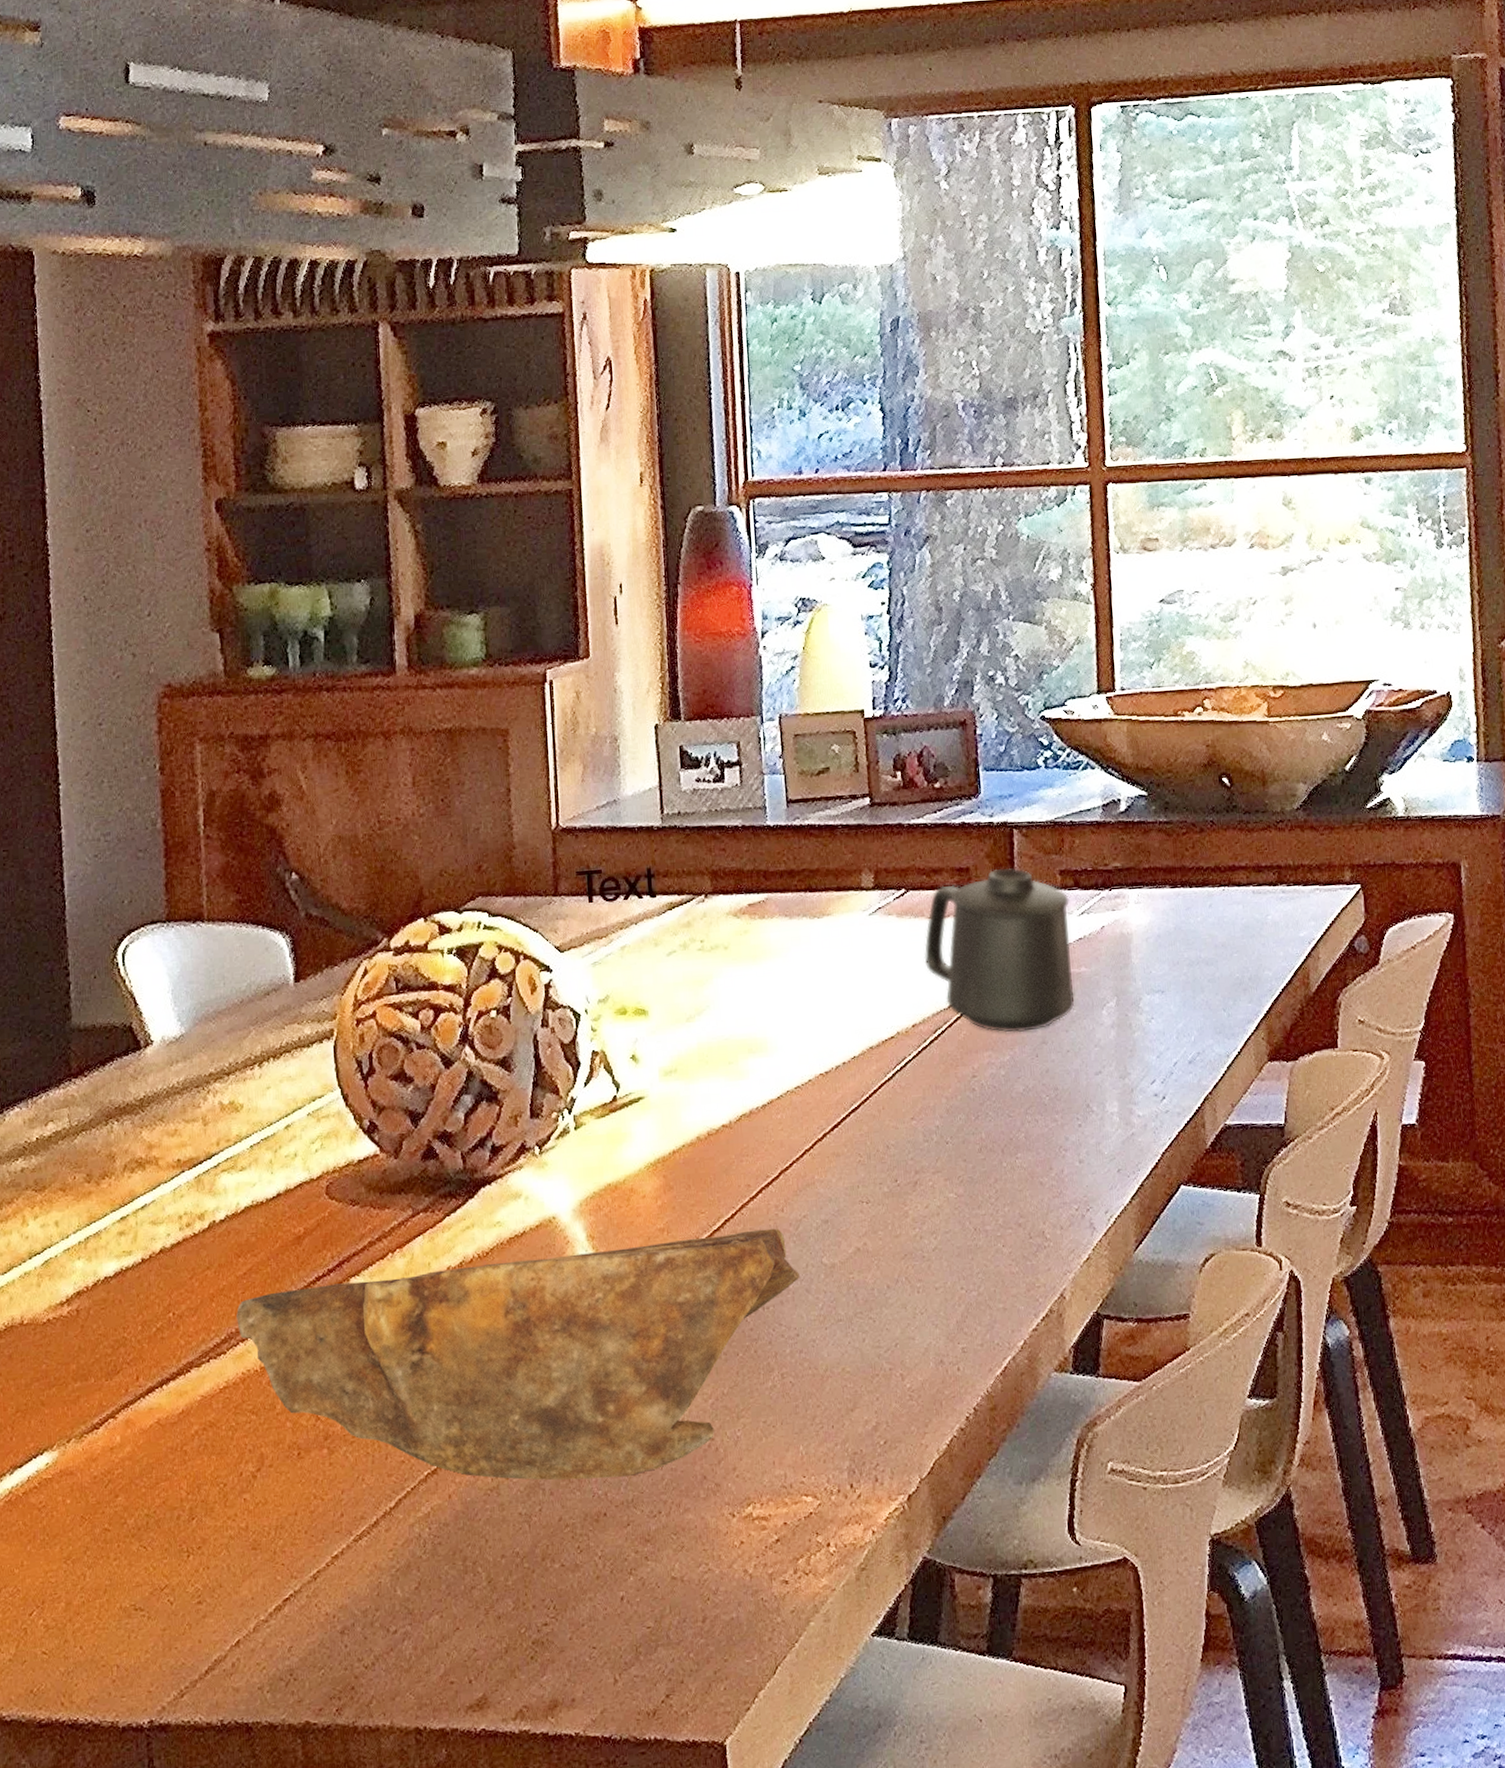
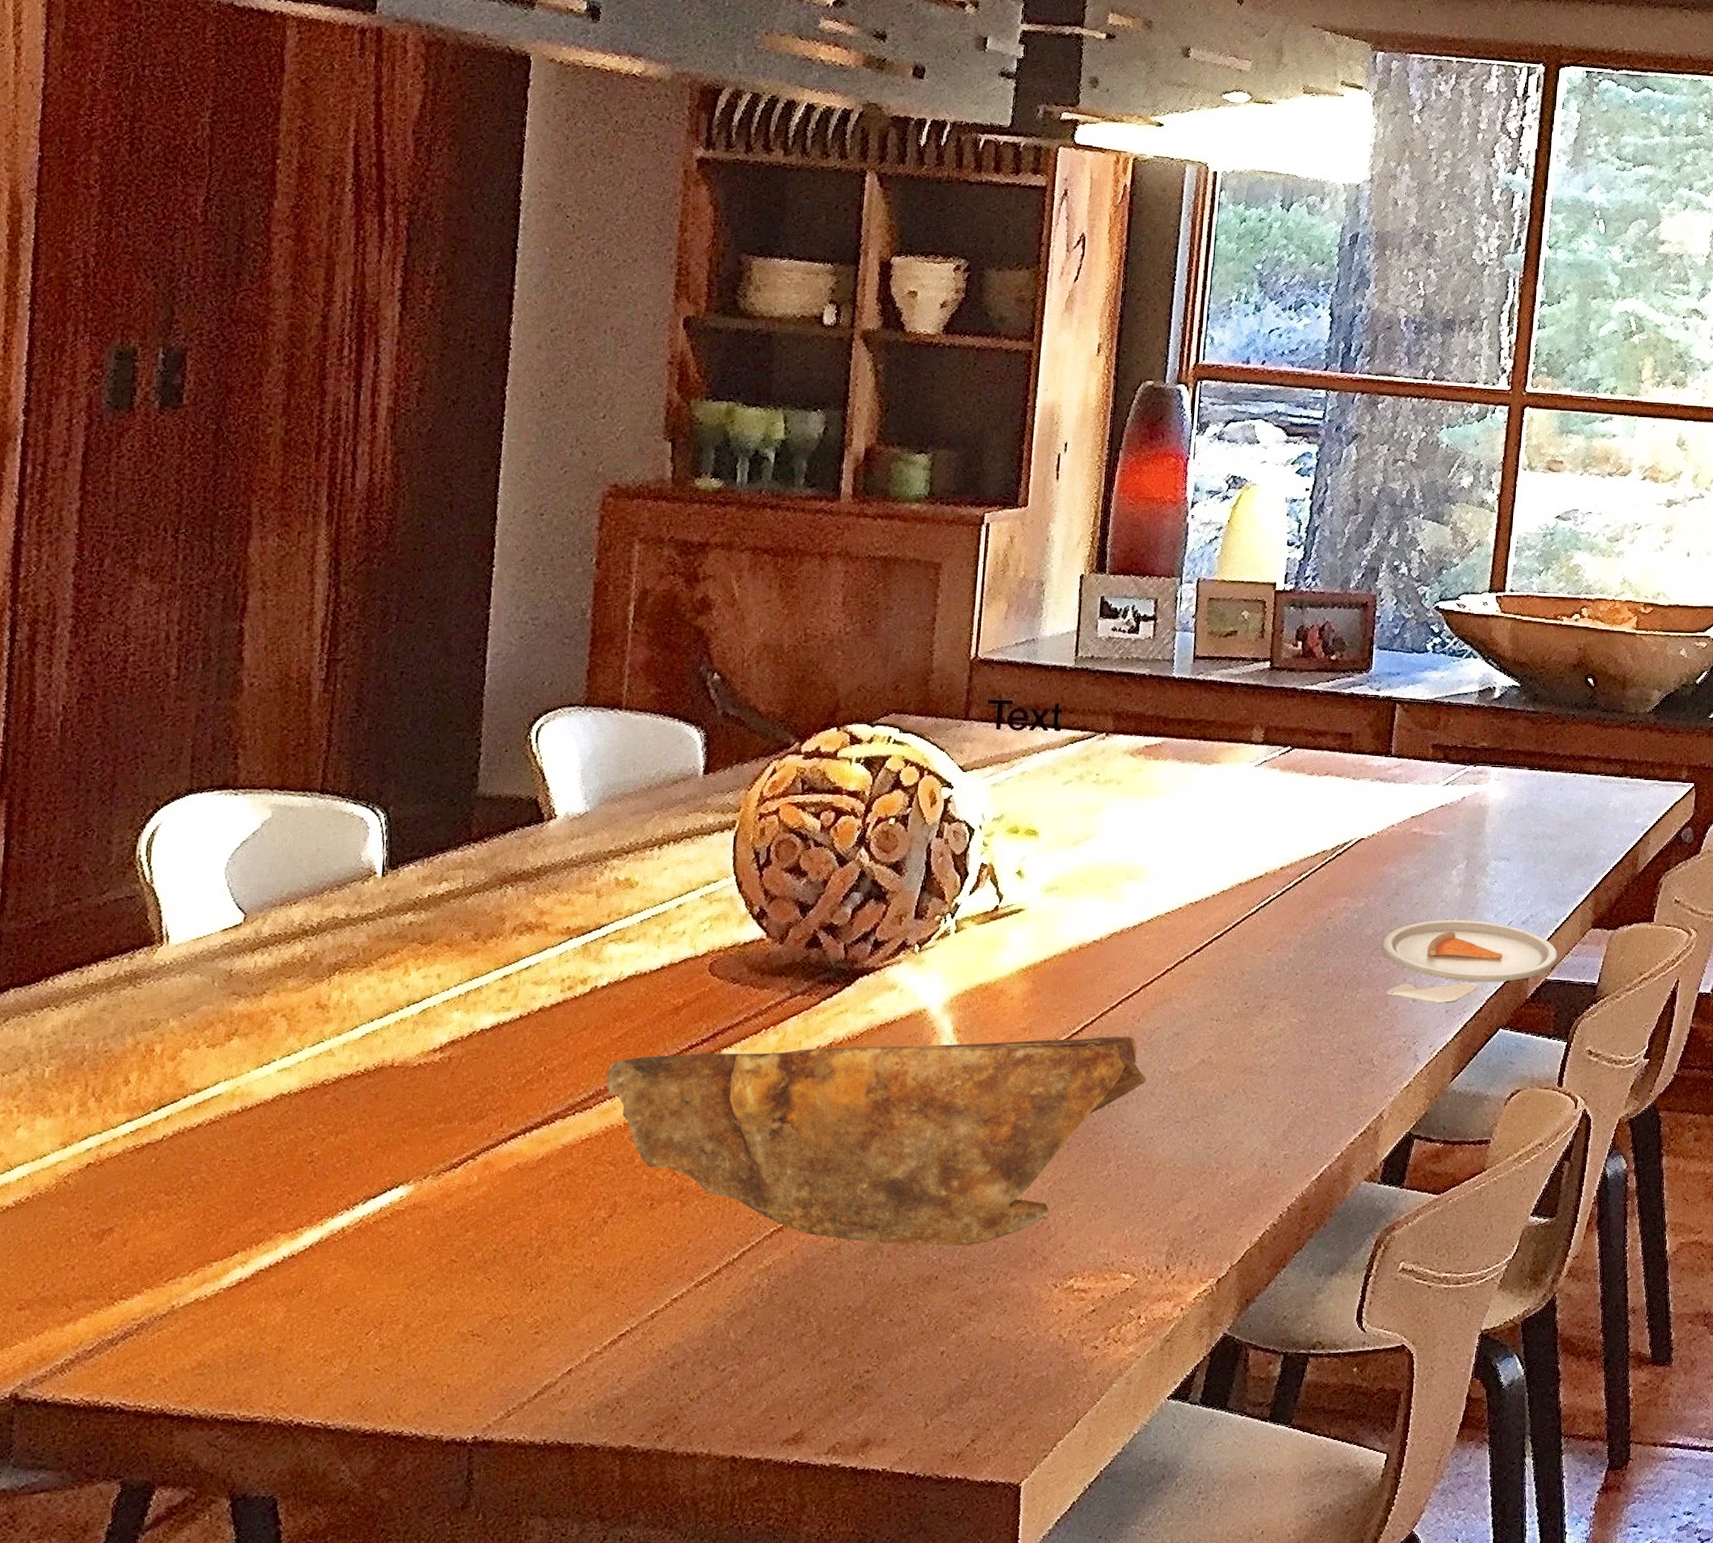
mug: present [924,867,1075,1033] -> none [1299,737,1438,883]
dinner plate: none [1035,1064,1236,1162] -> present [1381,920,1559,1002]

